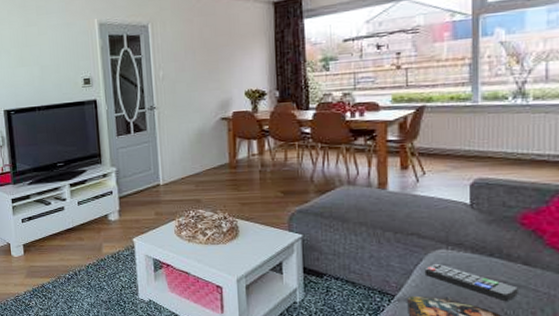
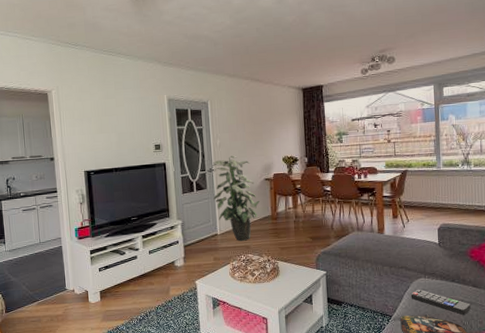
indoor plant: none [152,89,214,194] -> present [211,155,260,241]

